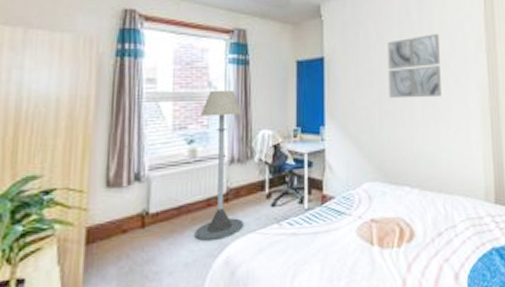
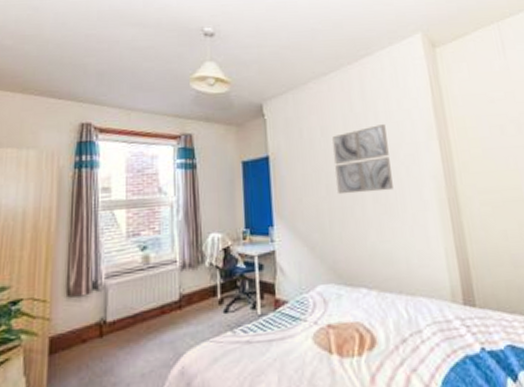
floor lamp: present [195,89,244,241] -> none [150,194,198,350]

